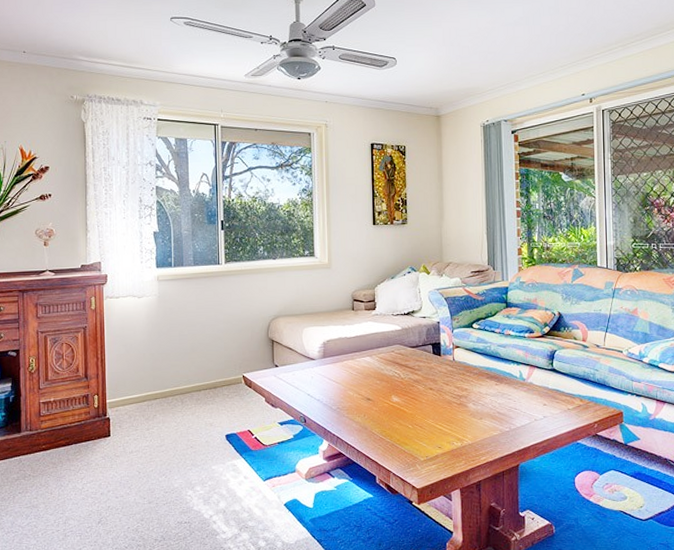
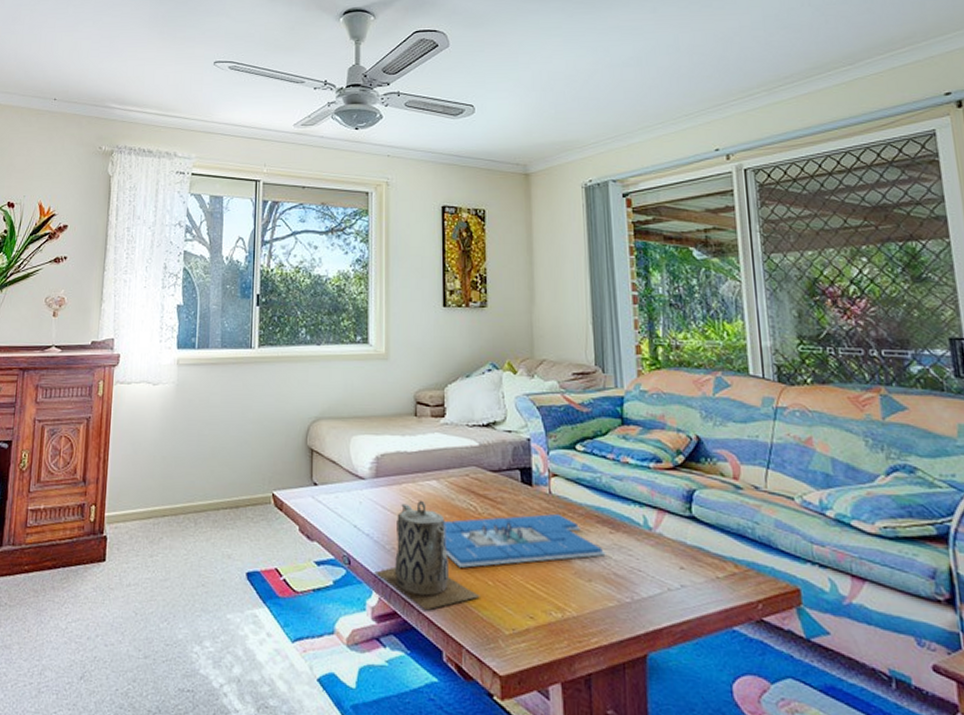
teapot: none [324,372,403,450] -> present [374,500,480,611]
board game: none [375,375,493,417] -> present [443,514,606,568]

